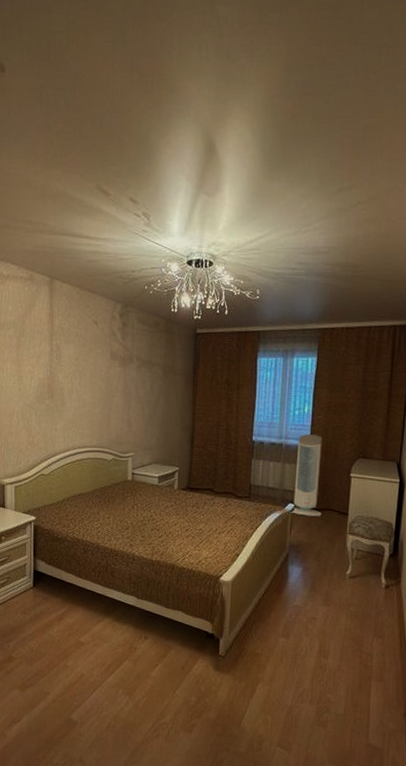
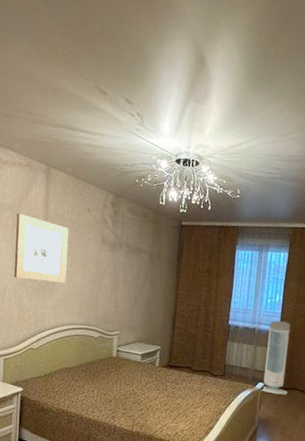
wall art: none [20,330,76,403] -> present [14,213,69,283]

